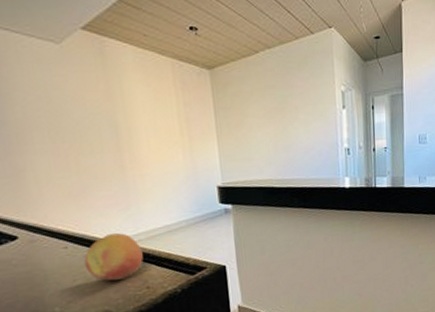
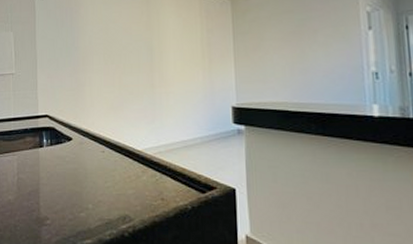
fruit: present [84,233,144,281] -> none [115,144,161,187]

